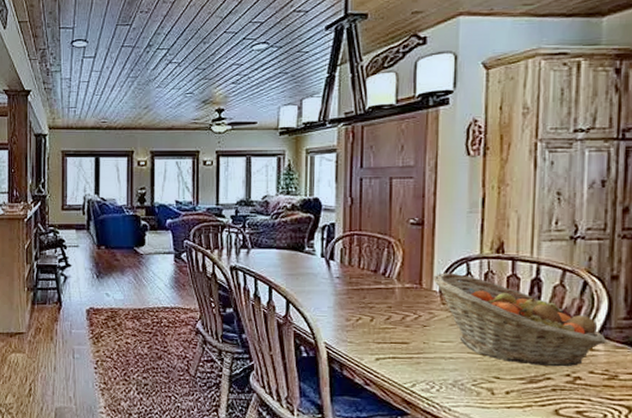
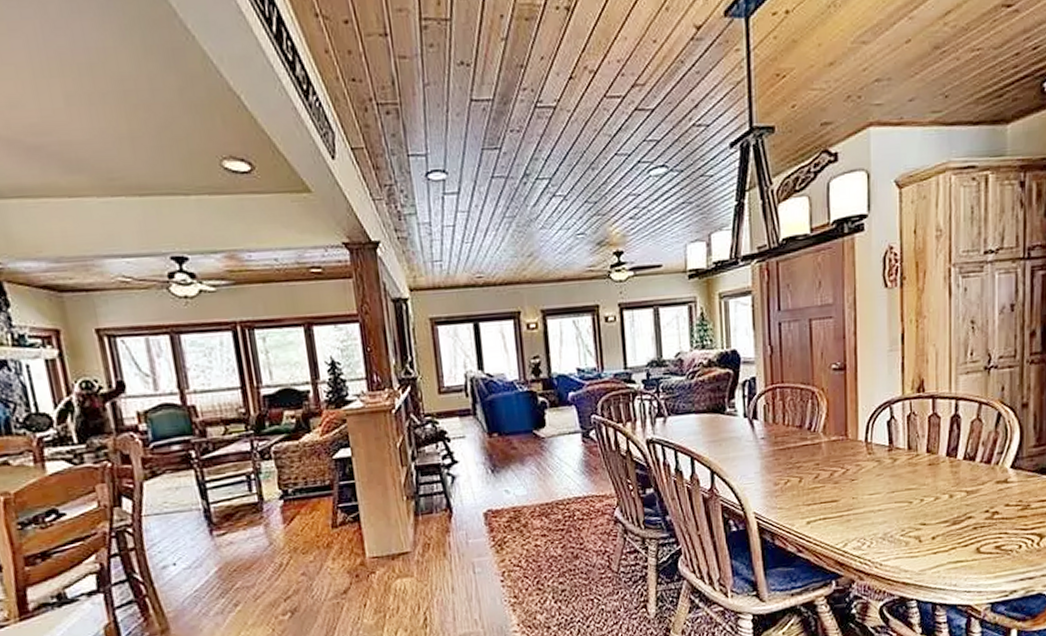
fruit basket: present [432,272,606,367] -> none [857,418,1019,506]

